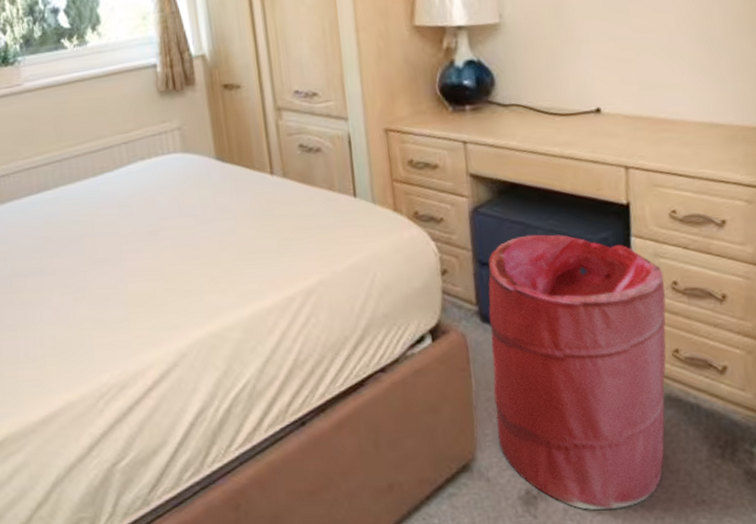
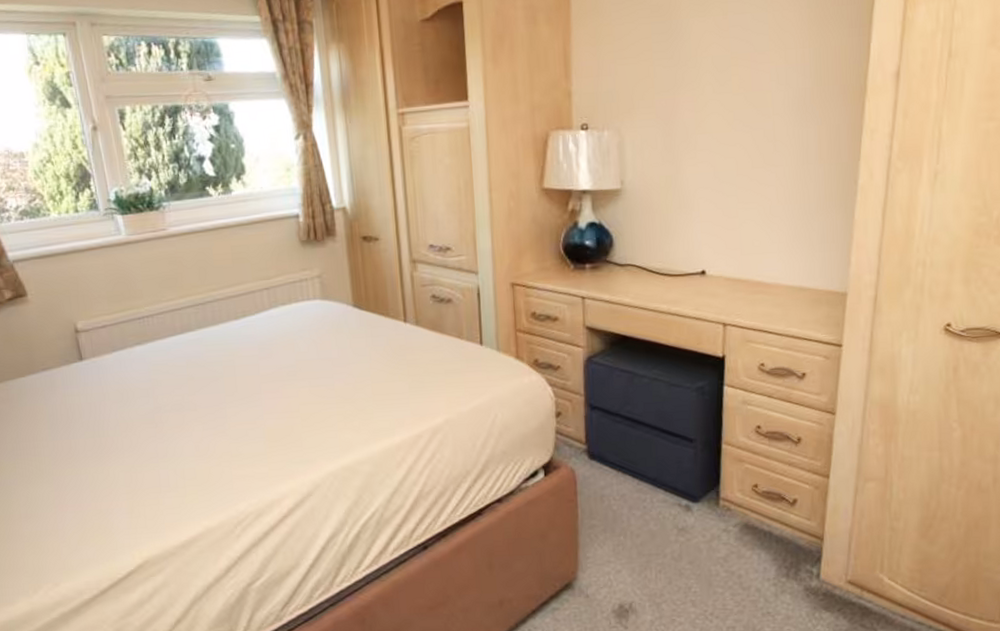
laundry hamper: present [488,234,667,510] -> none [596,382,750,621]

